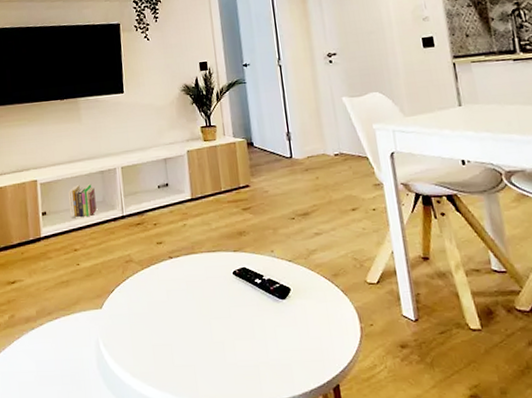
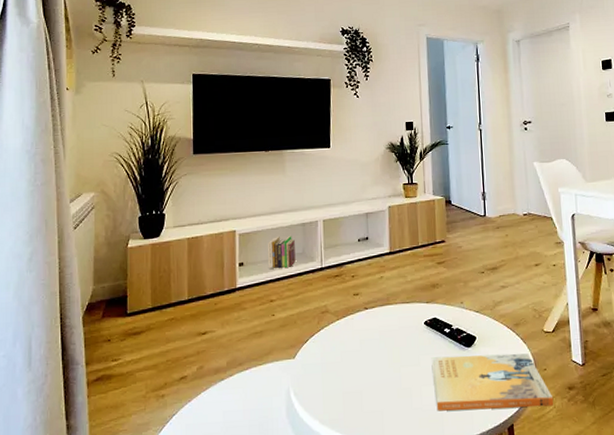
book: none [243,307,385,368] -> present [431,353,554,411]

